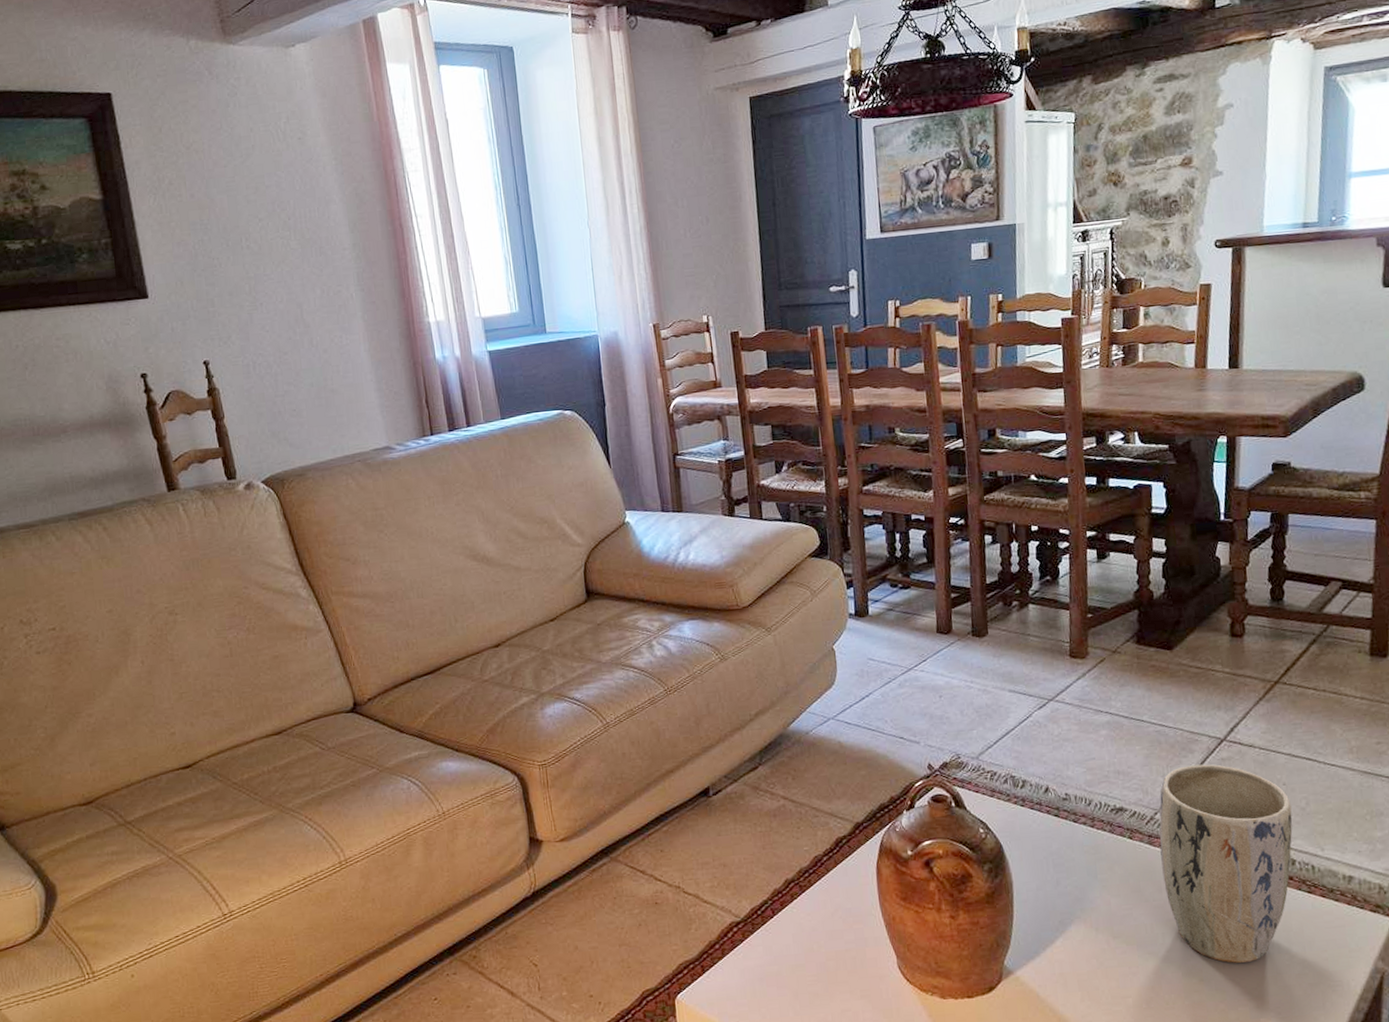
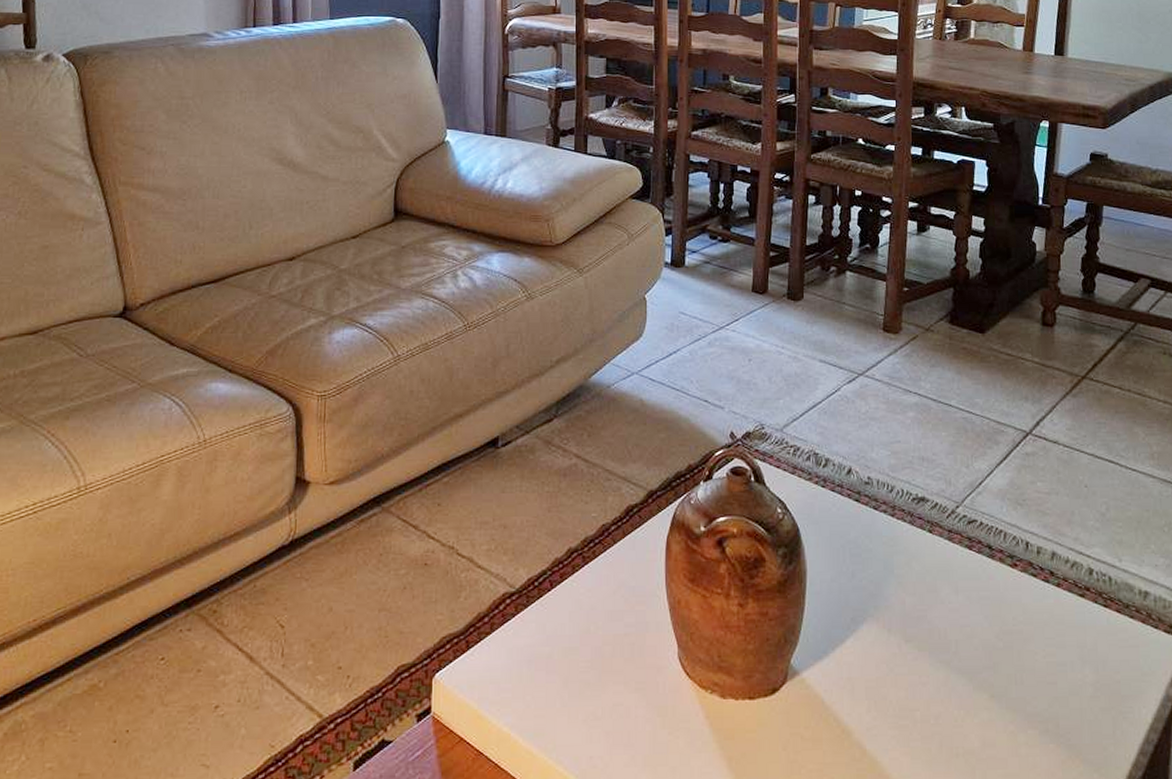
plant pot: present [1159,764,1293,963] -> none [959,458,1092,679]

